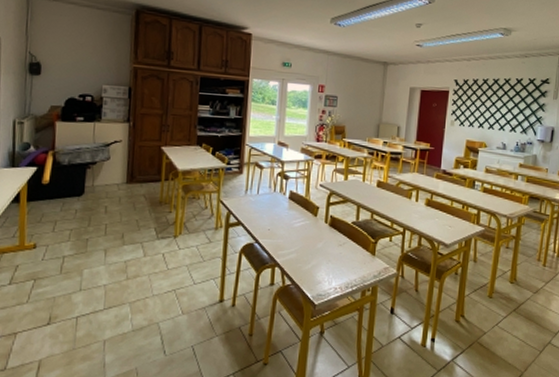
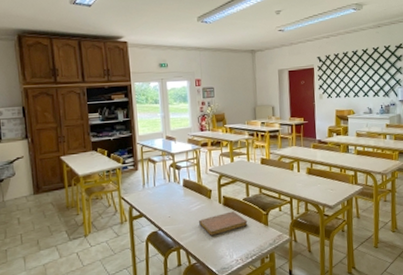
notebook: none [300,233,353,258] -> present [199,211,248,237]

